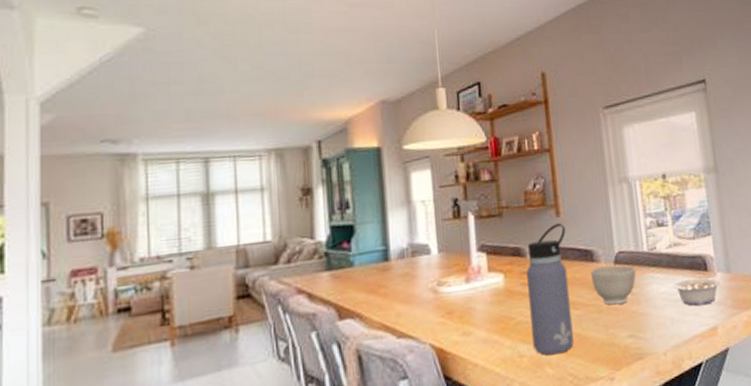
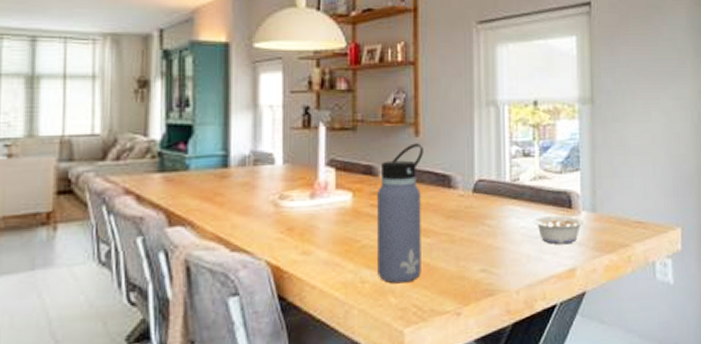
bowl: present [590,265,636,305] -> none [446,194,495,236]

